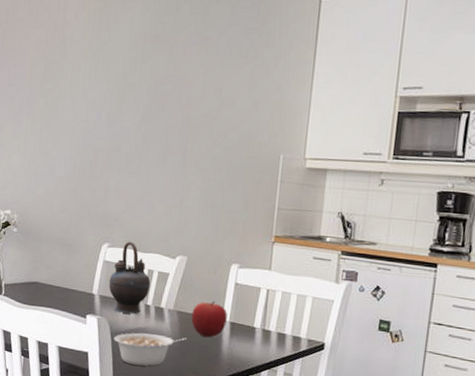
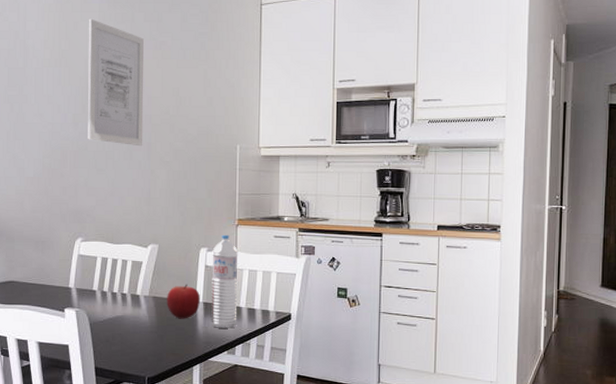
teapot: present [109,241,151,314] -> none [85,234,125,304]
legume: present [114,333,186,366] -> none [93,321,163,353]
wall art: none [121,9,188,151] -> present [87,18,144,147]
water bottle: none [237,251,273,352] -> present [211,234,239,328]

